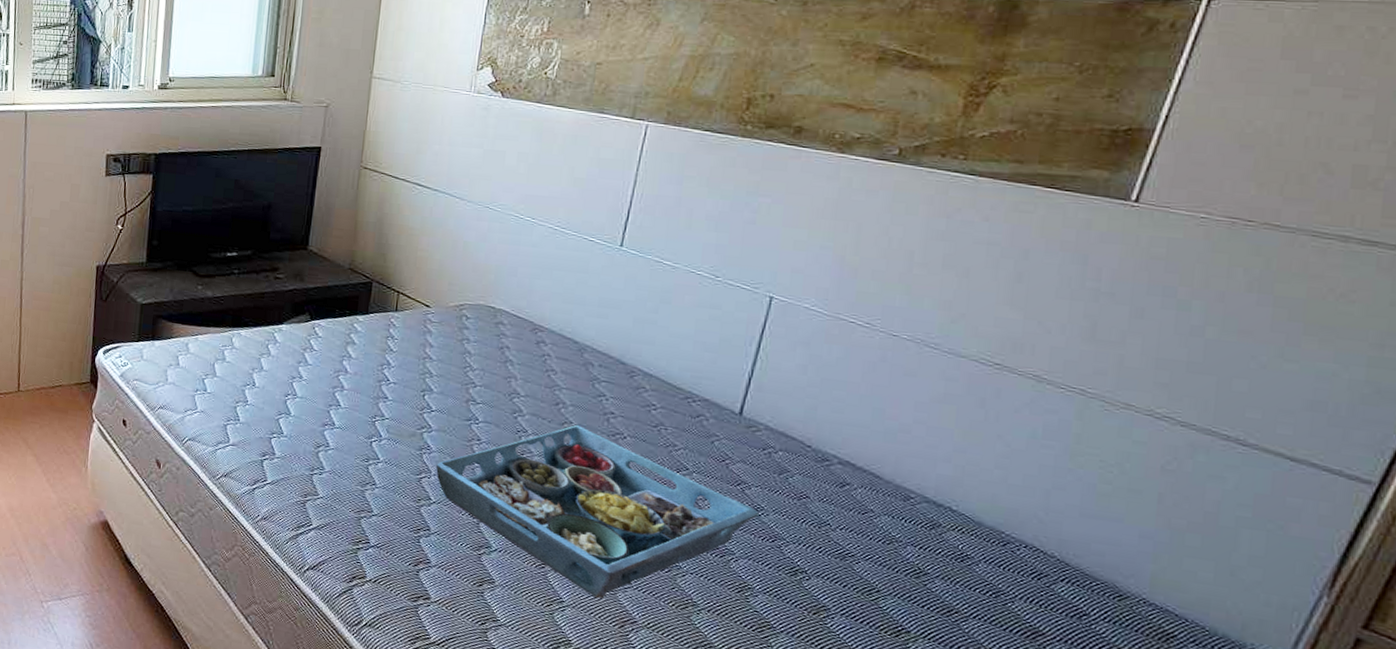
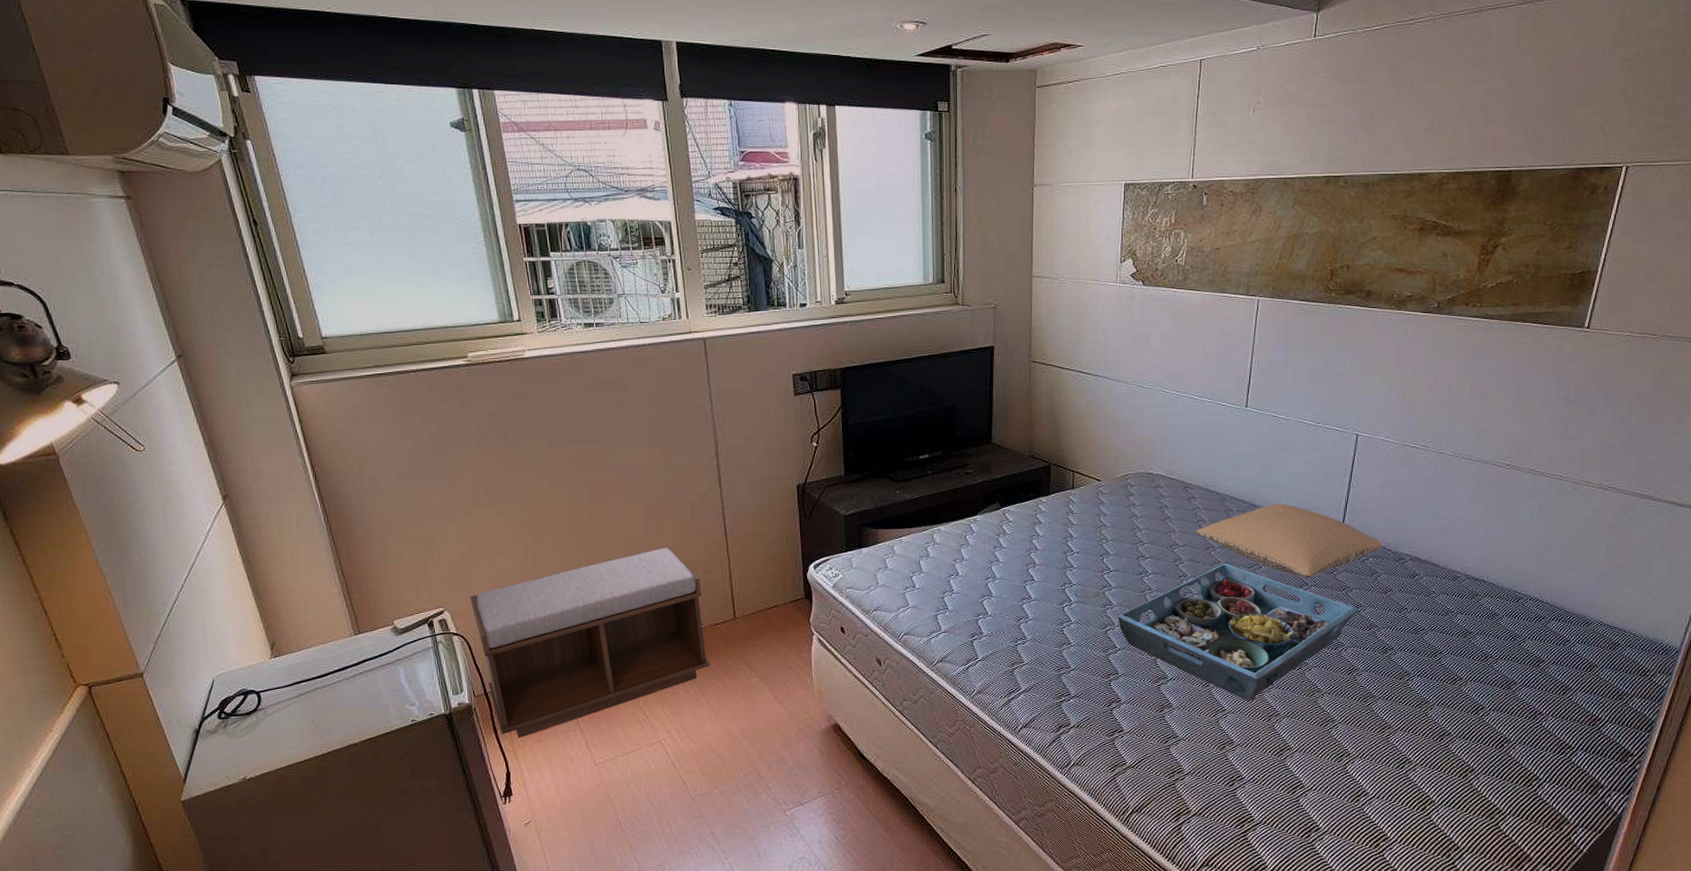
pillow: none [542,364,798,463] -> present [1195,504,1382,578]

